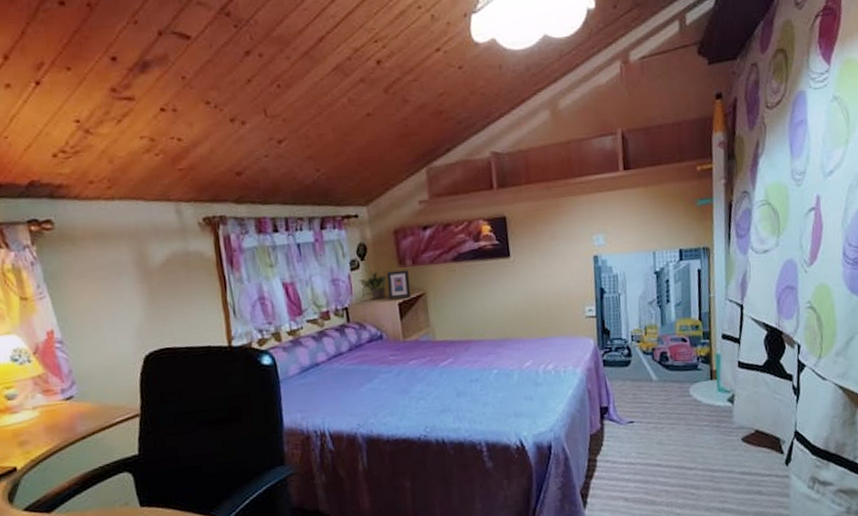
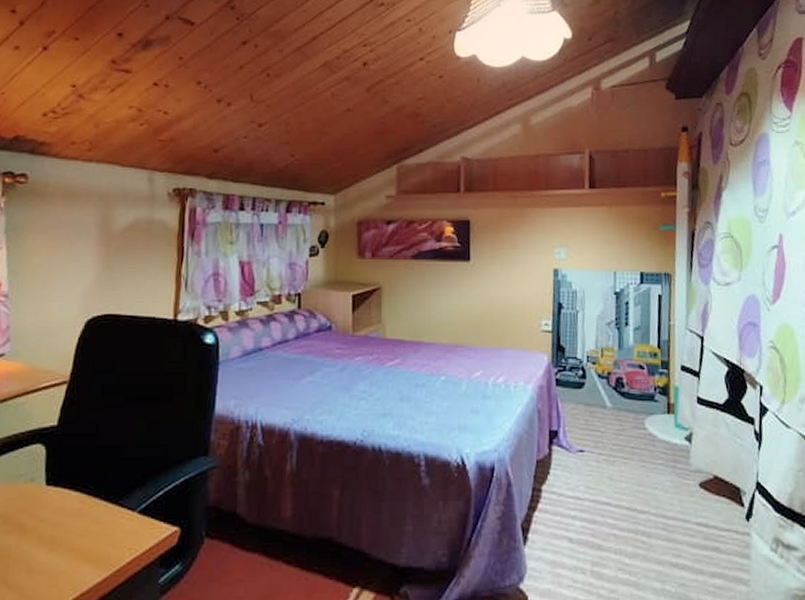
potted plant: present [358,271,387,300] -> none [315,260,344,289]
picture frame: present [386,270,411,300] -> none [344,262,367,291]

